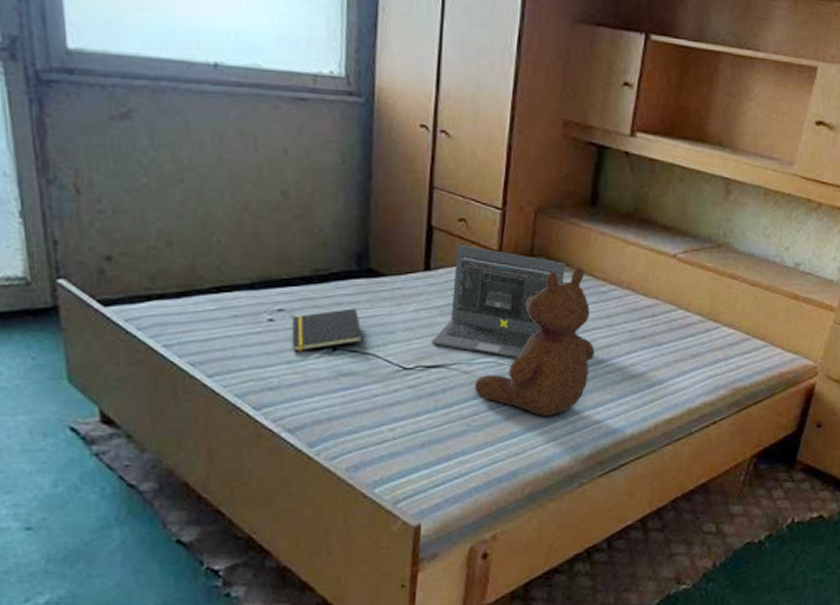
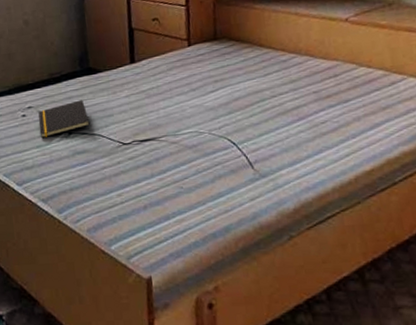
laptop: present [431,245,566,358] -> none [142,38,247,127]
teddy bear: present [475,267,594,416] -> none [182,42,285,176]

